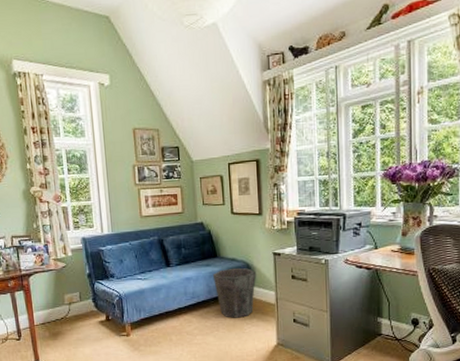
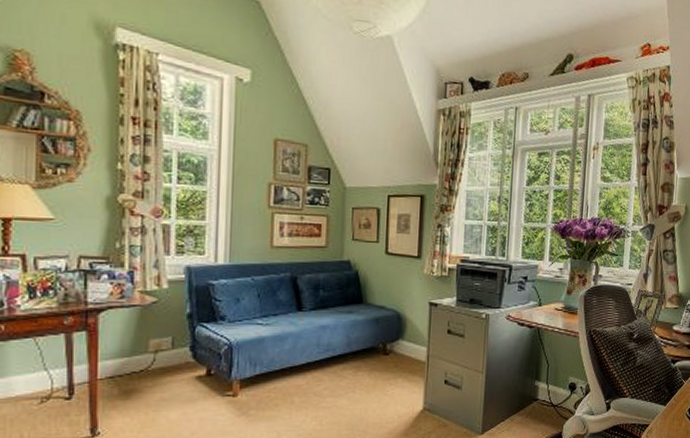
waste bin: present [212,268,256,318] -> none [354,317,406,377]

